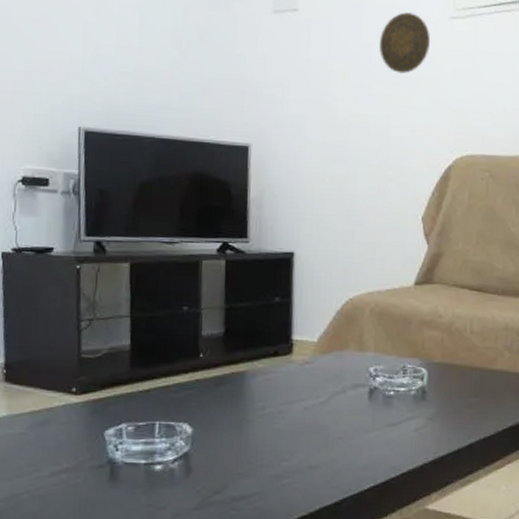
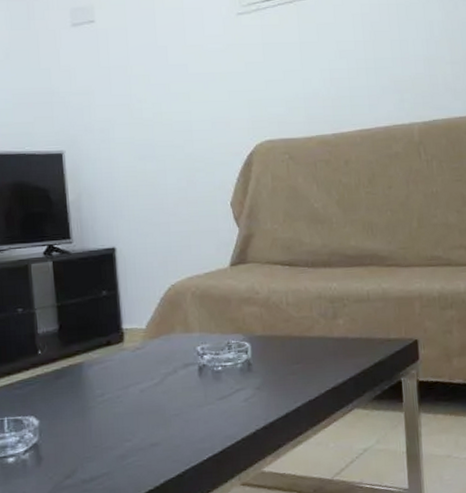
decorative plate: present [378,11,430,74] -> none [173,12,221,72]

